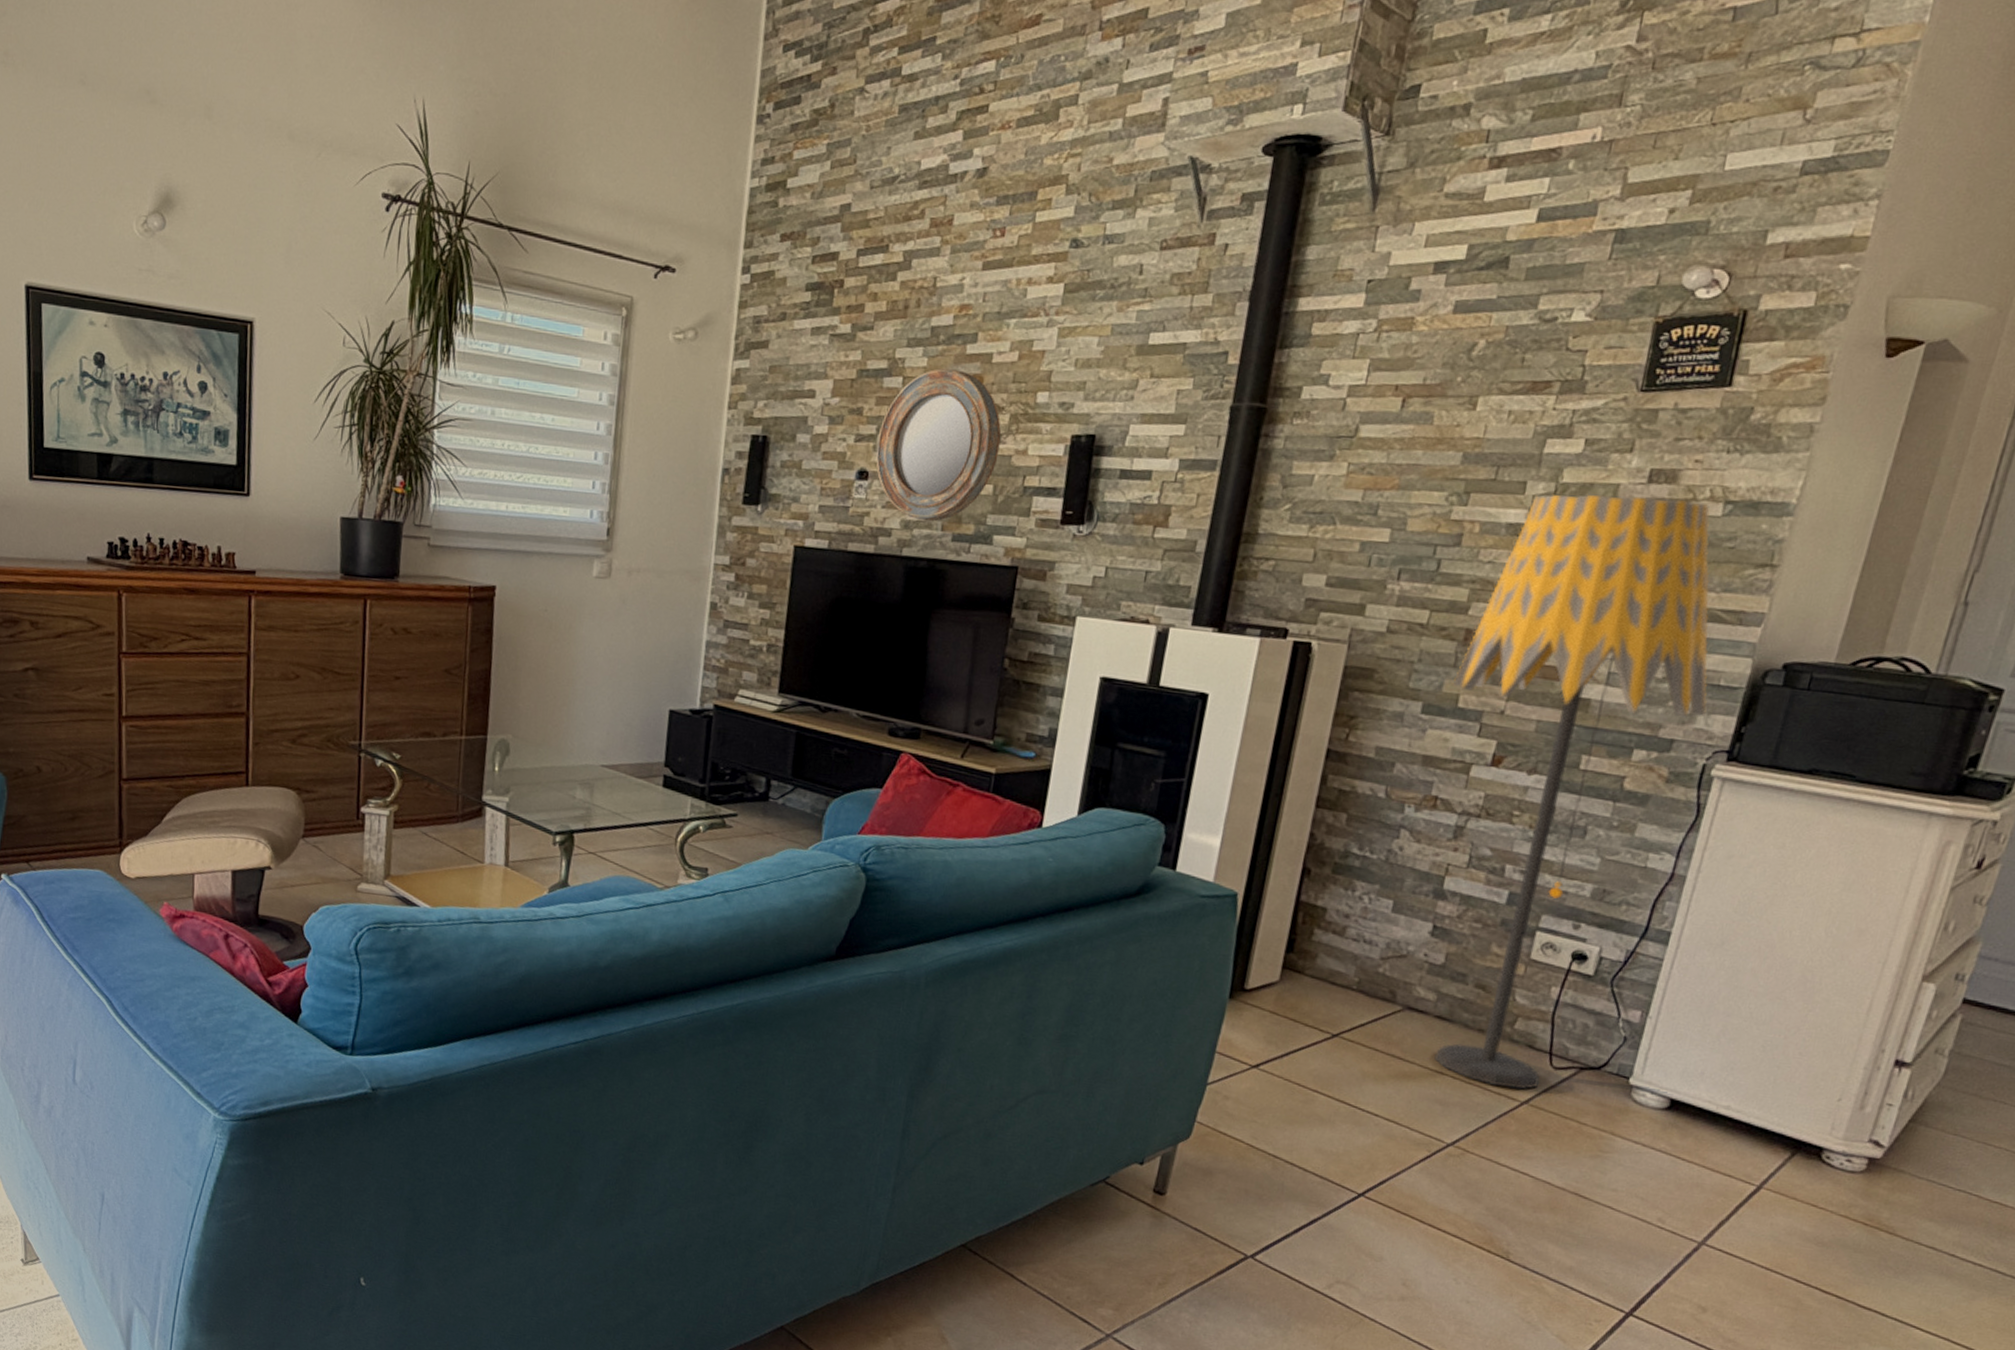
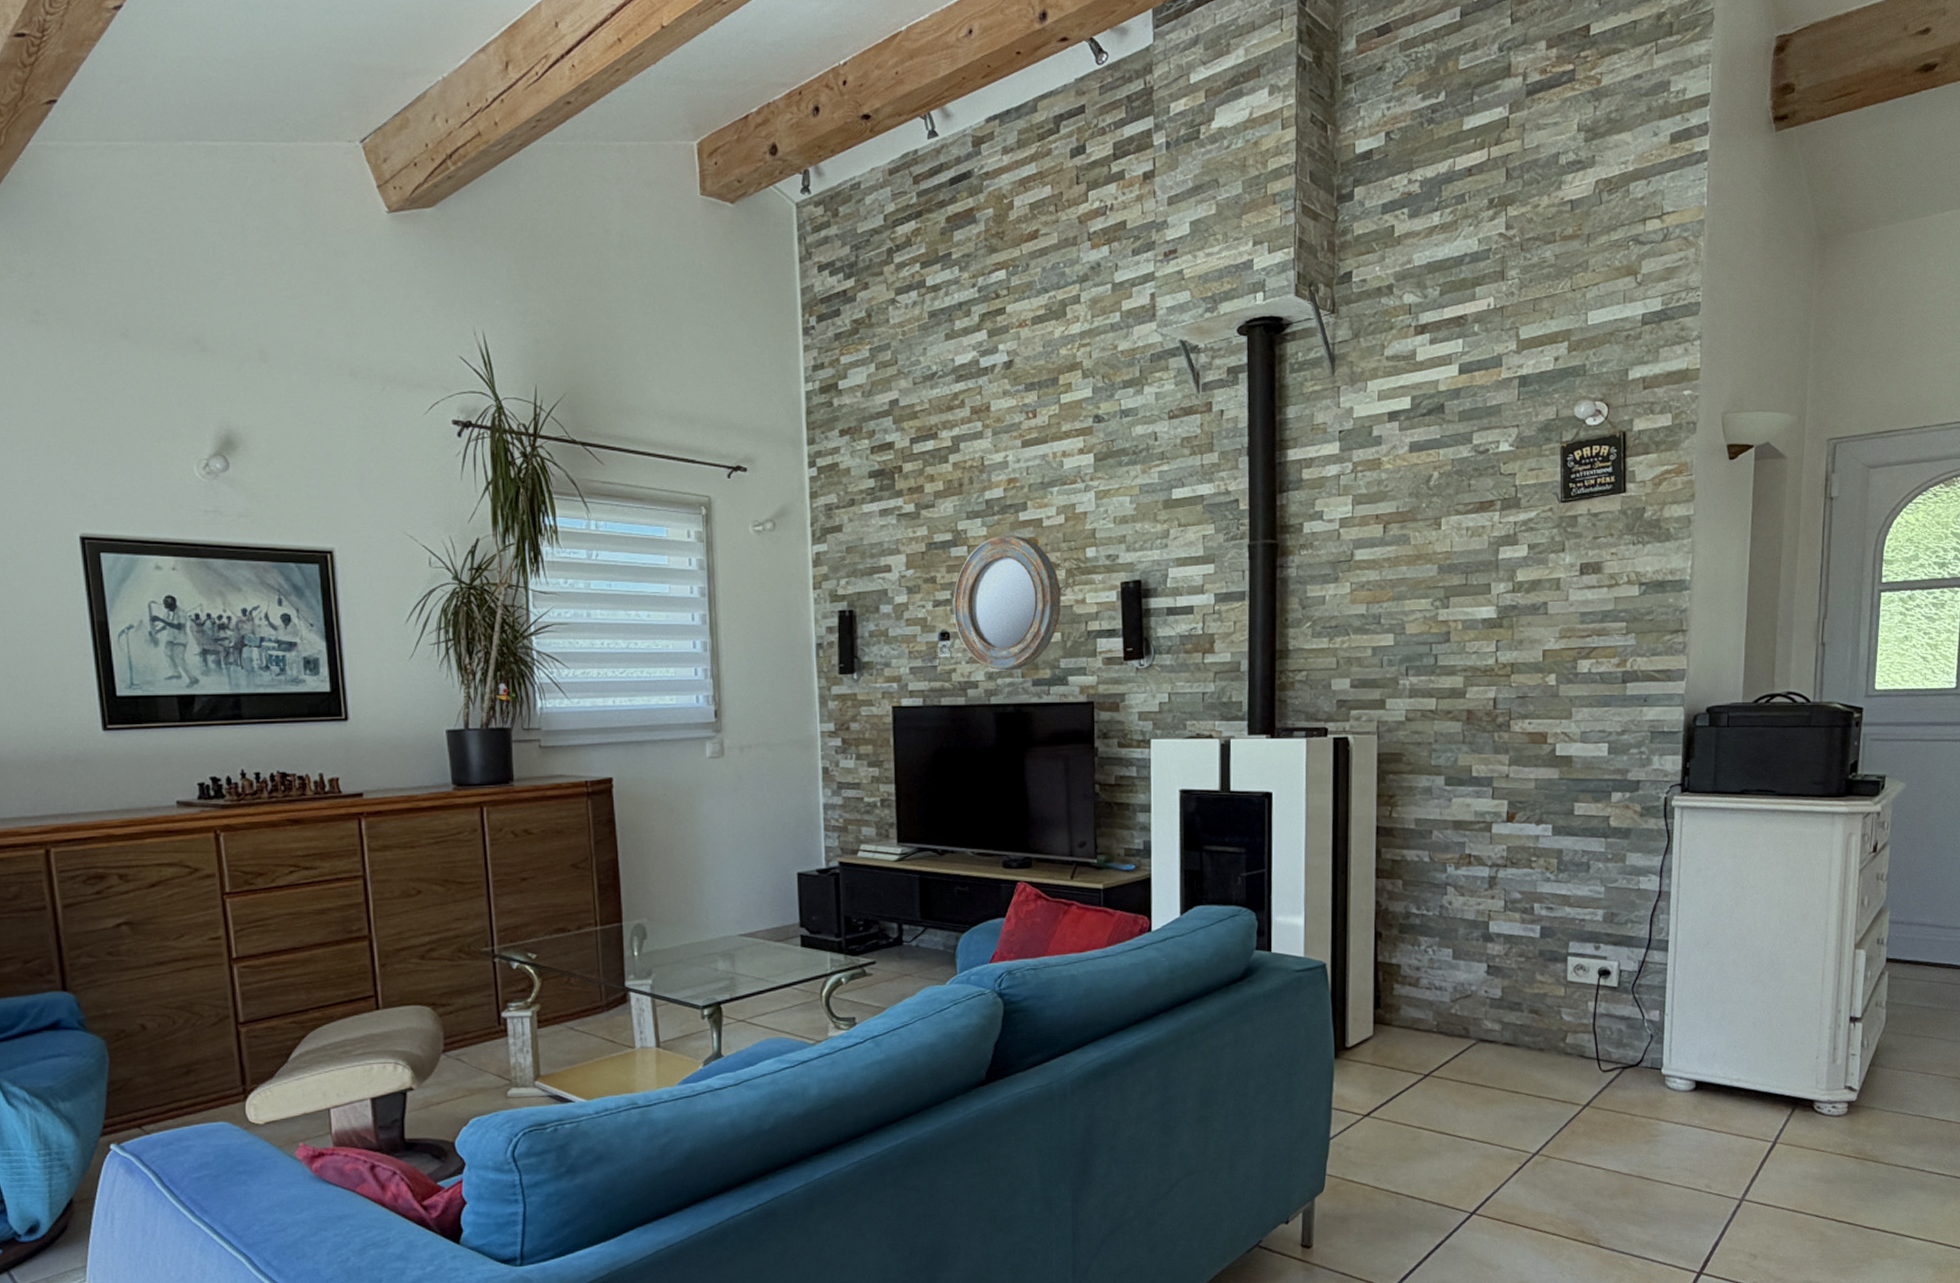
floor lamp: present [1434,495,1710,1090] -> none [1464,585,1659,1096]

